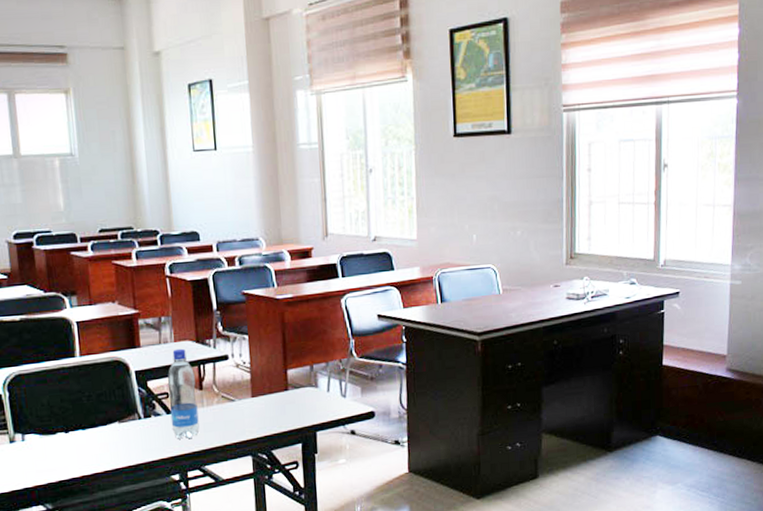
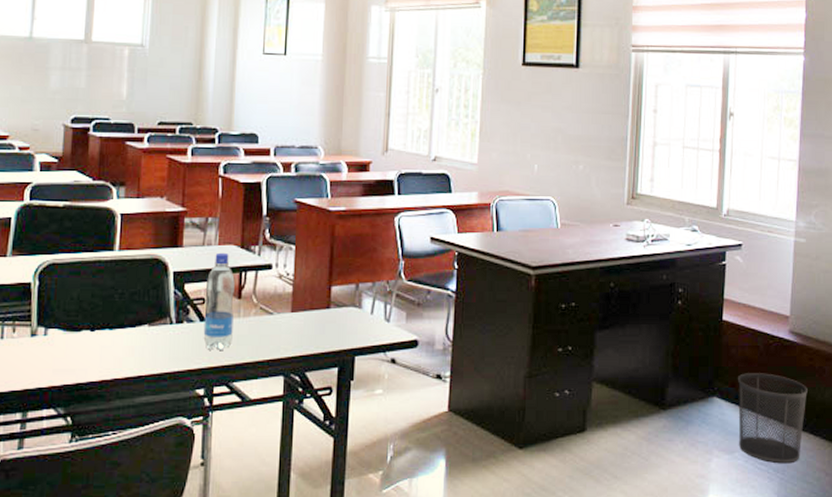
waste bin: none [679,409,745,489] -> present [738,373,807,464]

